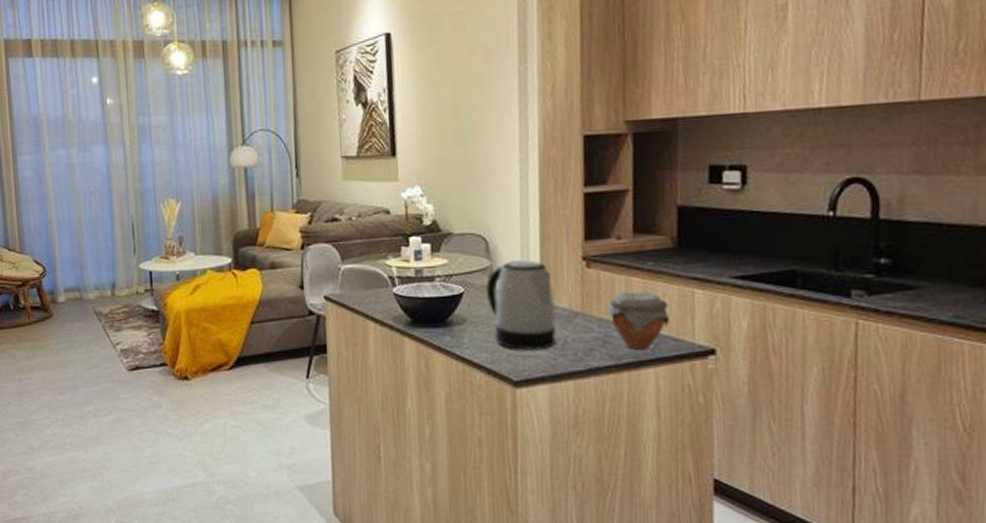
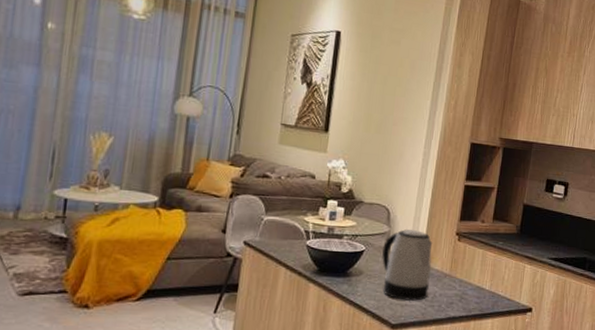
jar: present [607,291,671,350] -> none [467,261,508,305]

